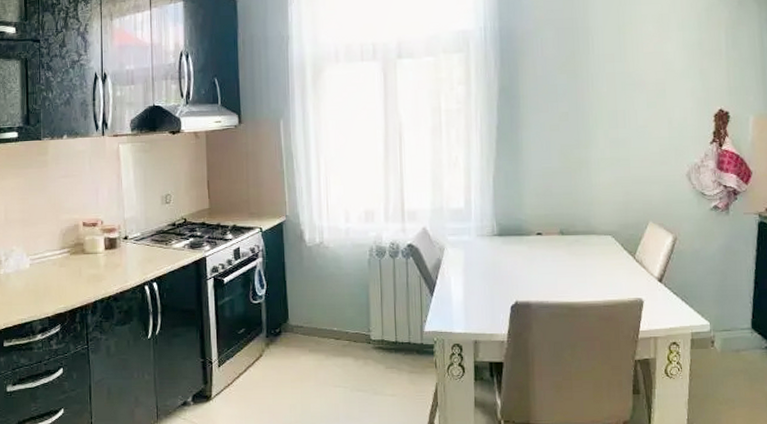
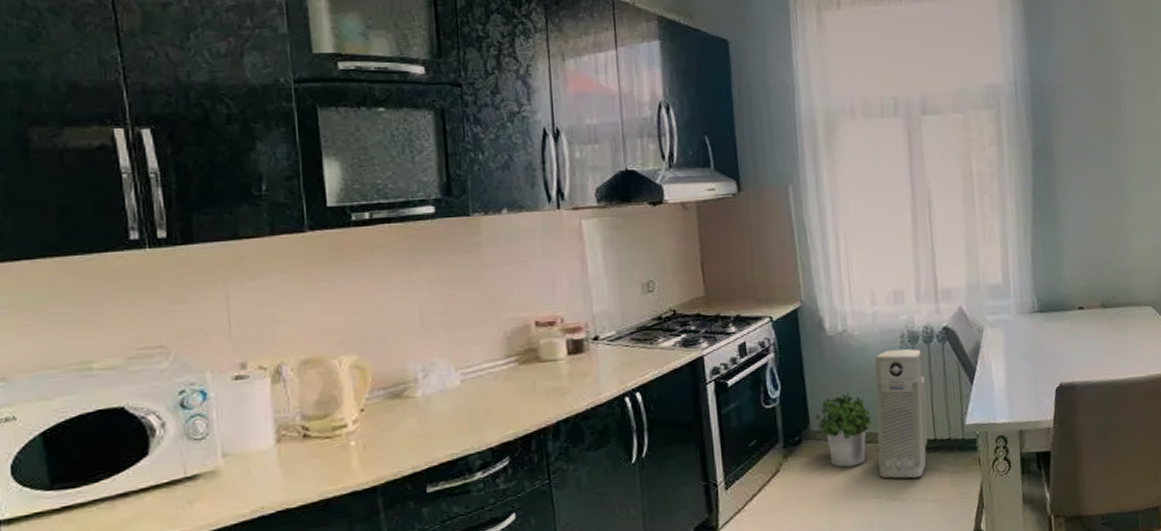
potted plant: none [293,296,341,358] -> present [815,394,872,468]
air purifier: none [345,261,390,374] -> present [875,348,928,479]

